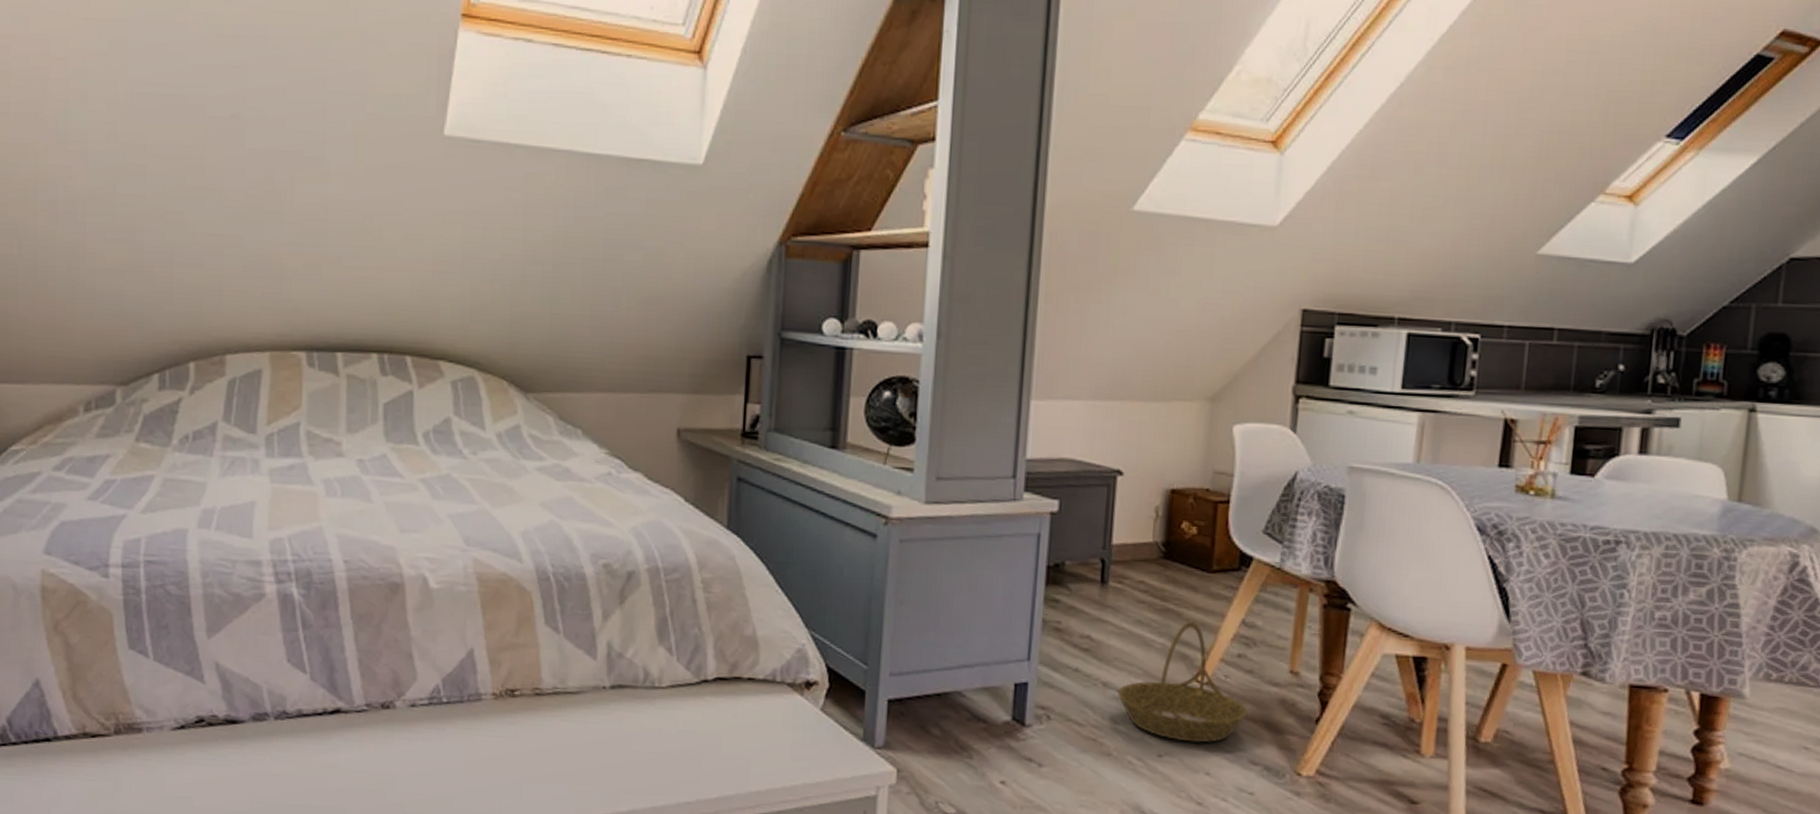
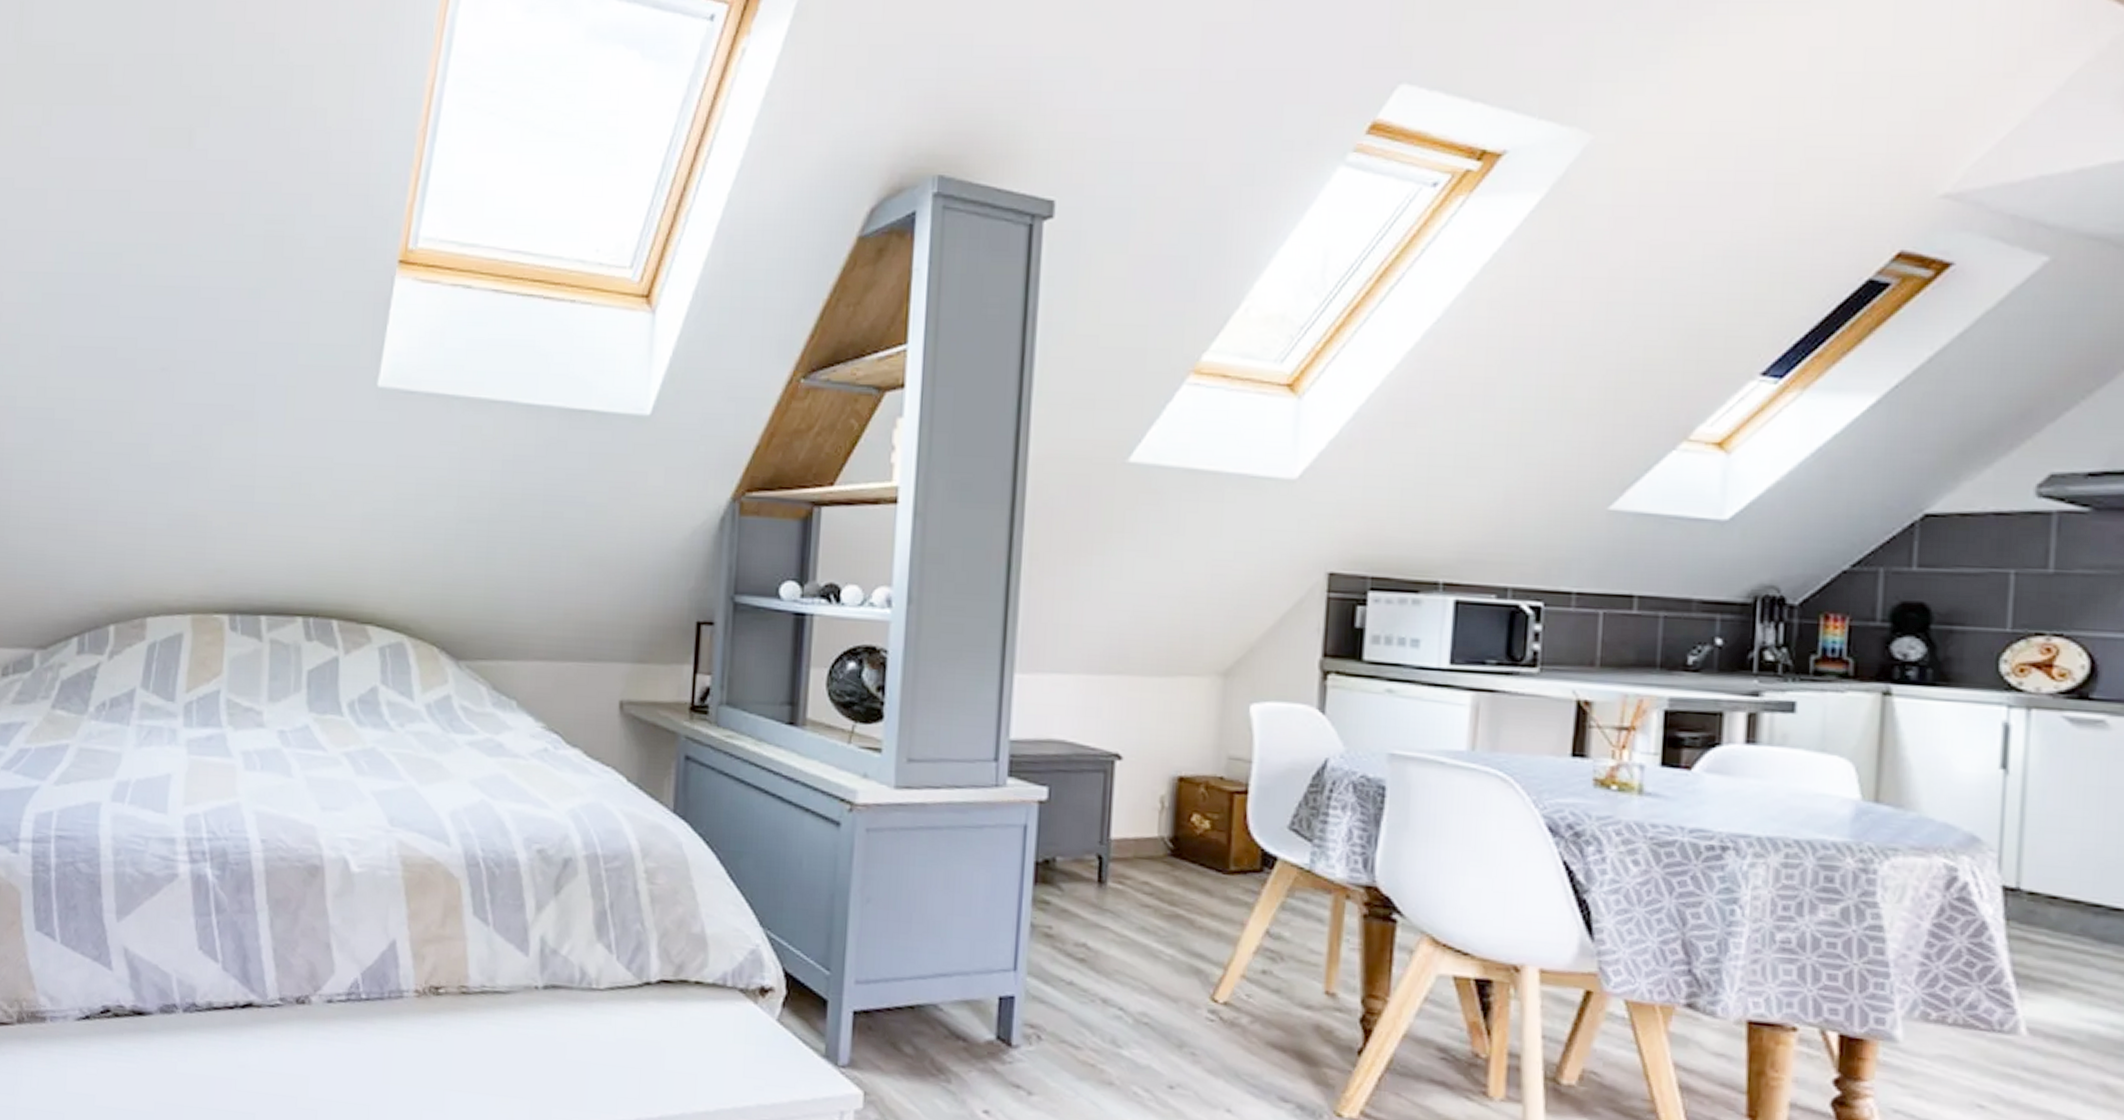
basket: present [1117,620,1248,743] -> none [1119,929,1276,1074]

